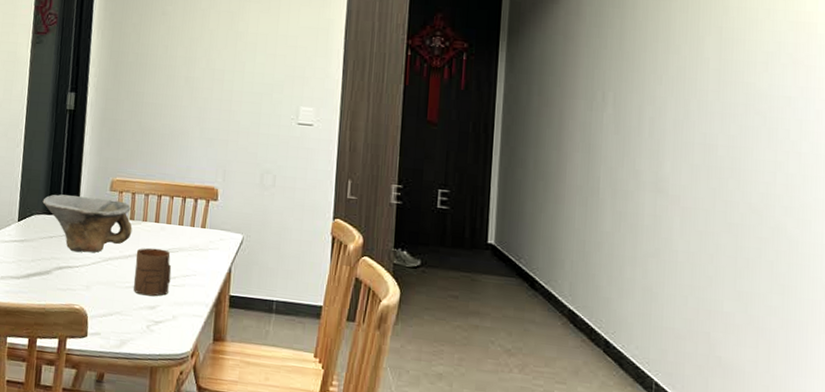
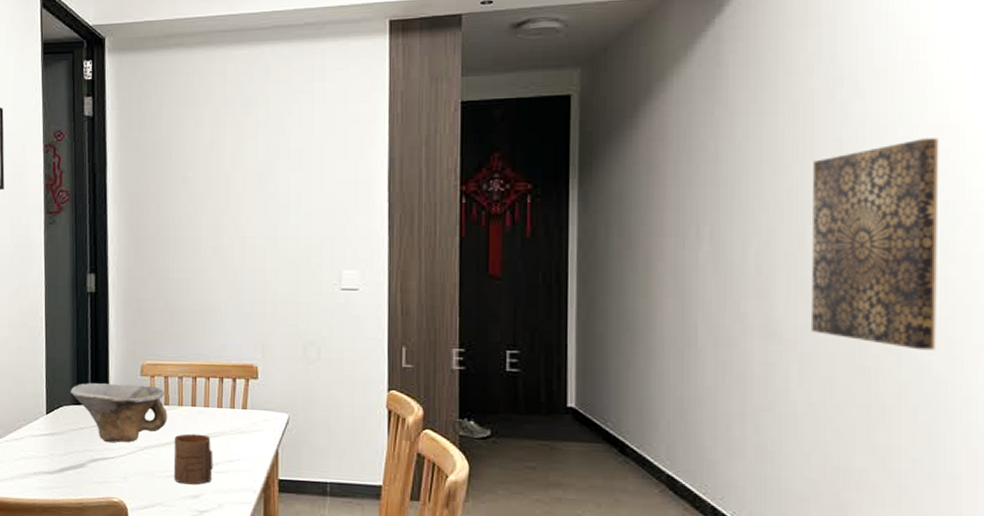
wall art: none [691,32,798,213] -> present [810,138,940,351]

